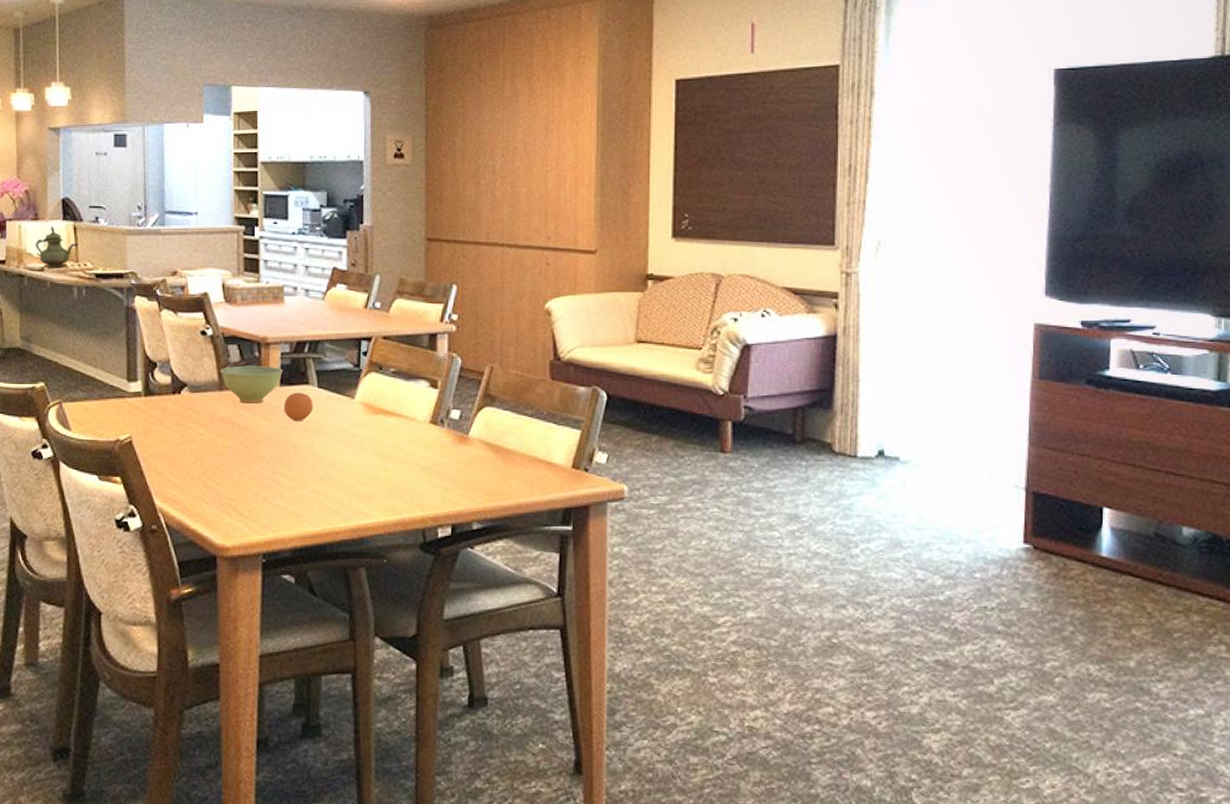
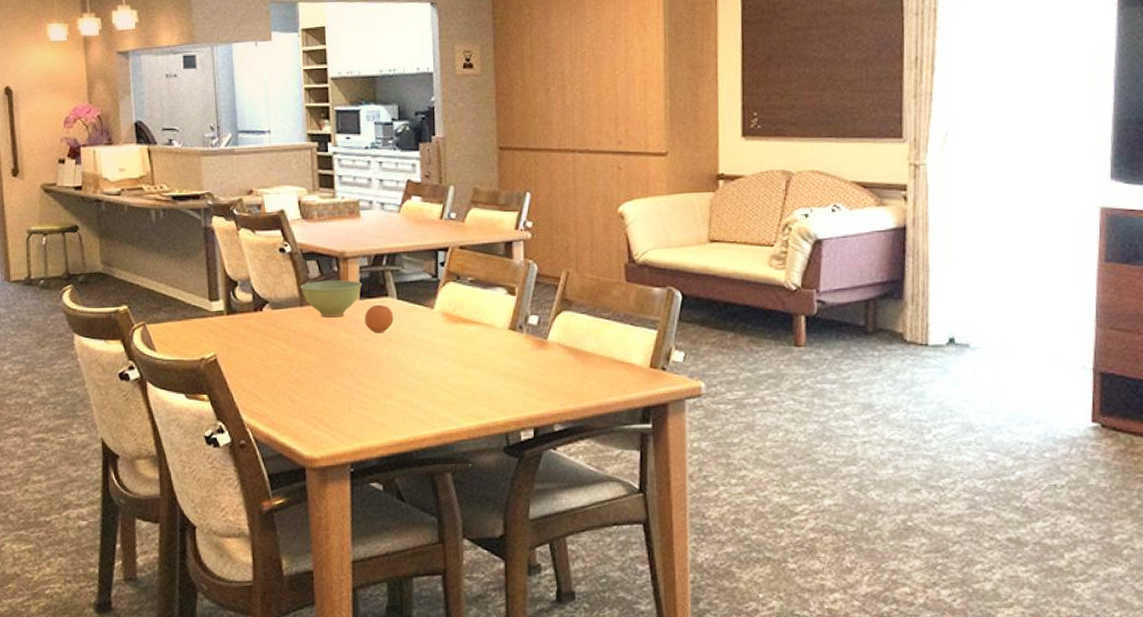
teapot: present [35,226,78,268] -> none [110,151,153,192]

